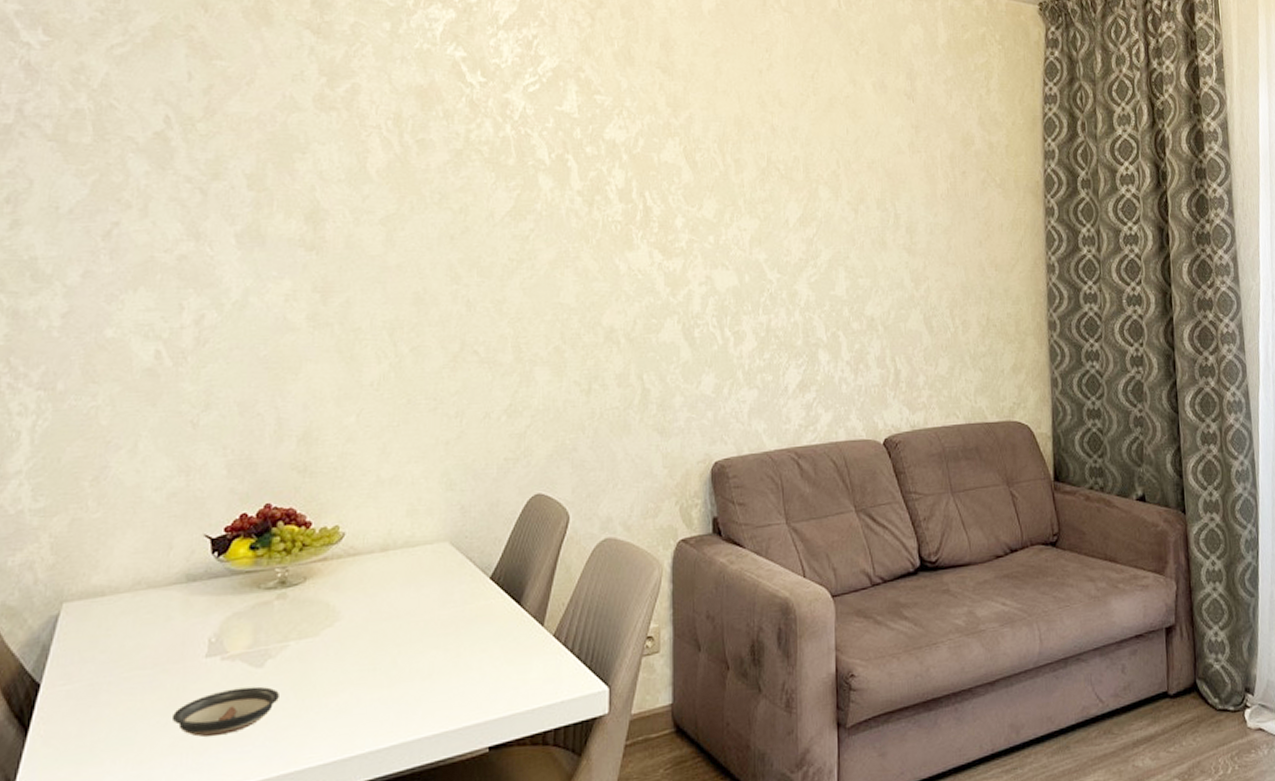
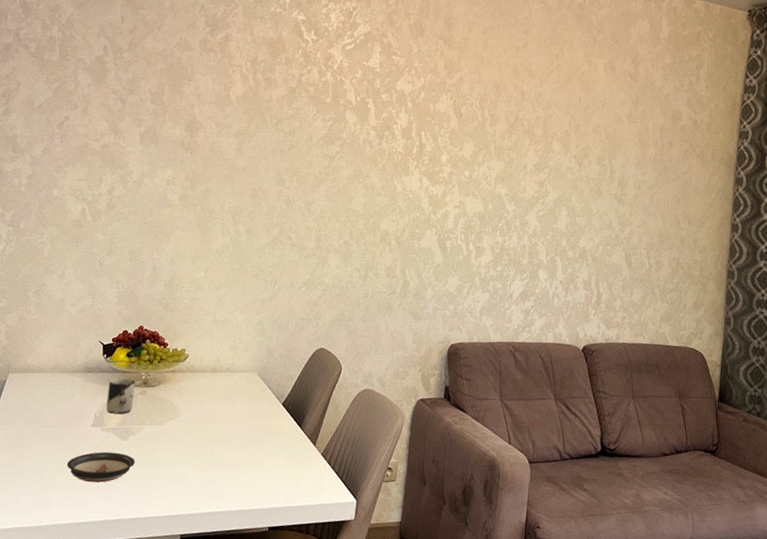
cup: none [225,580,268,634] -> present [106,378,136,415]

